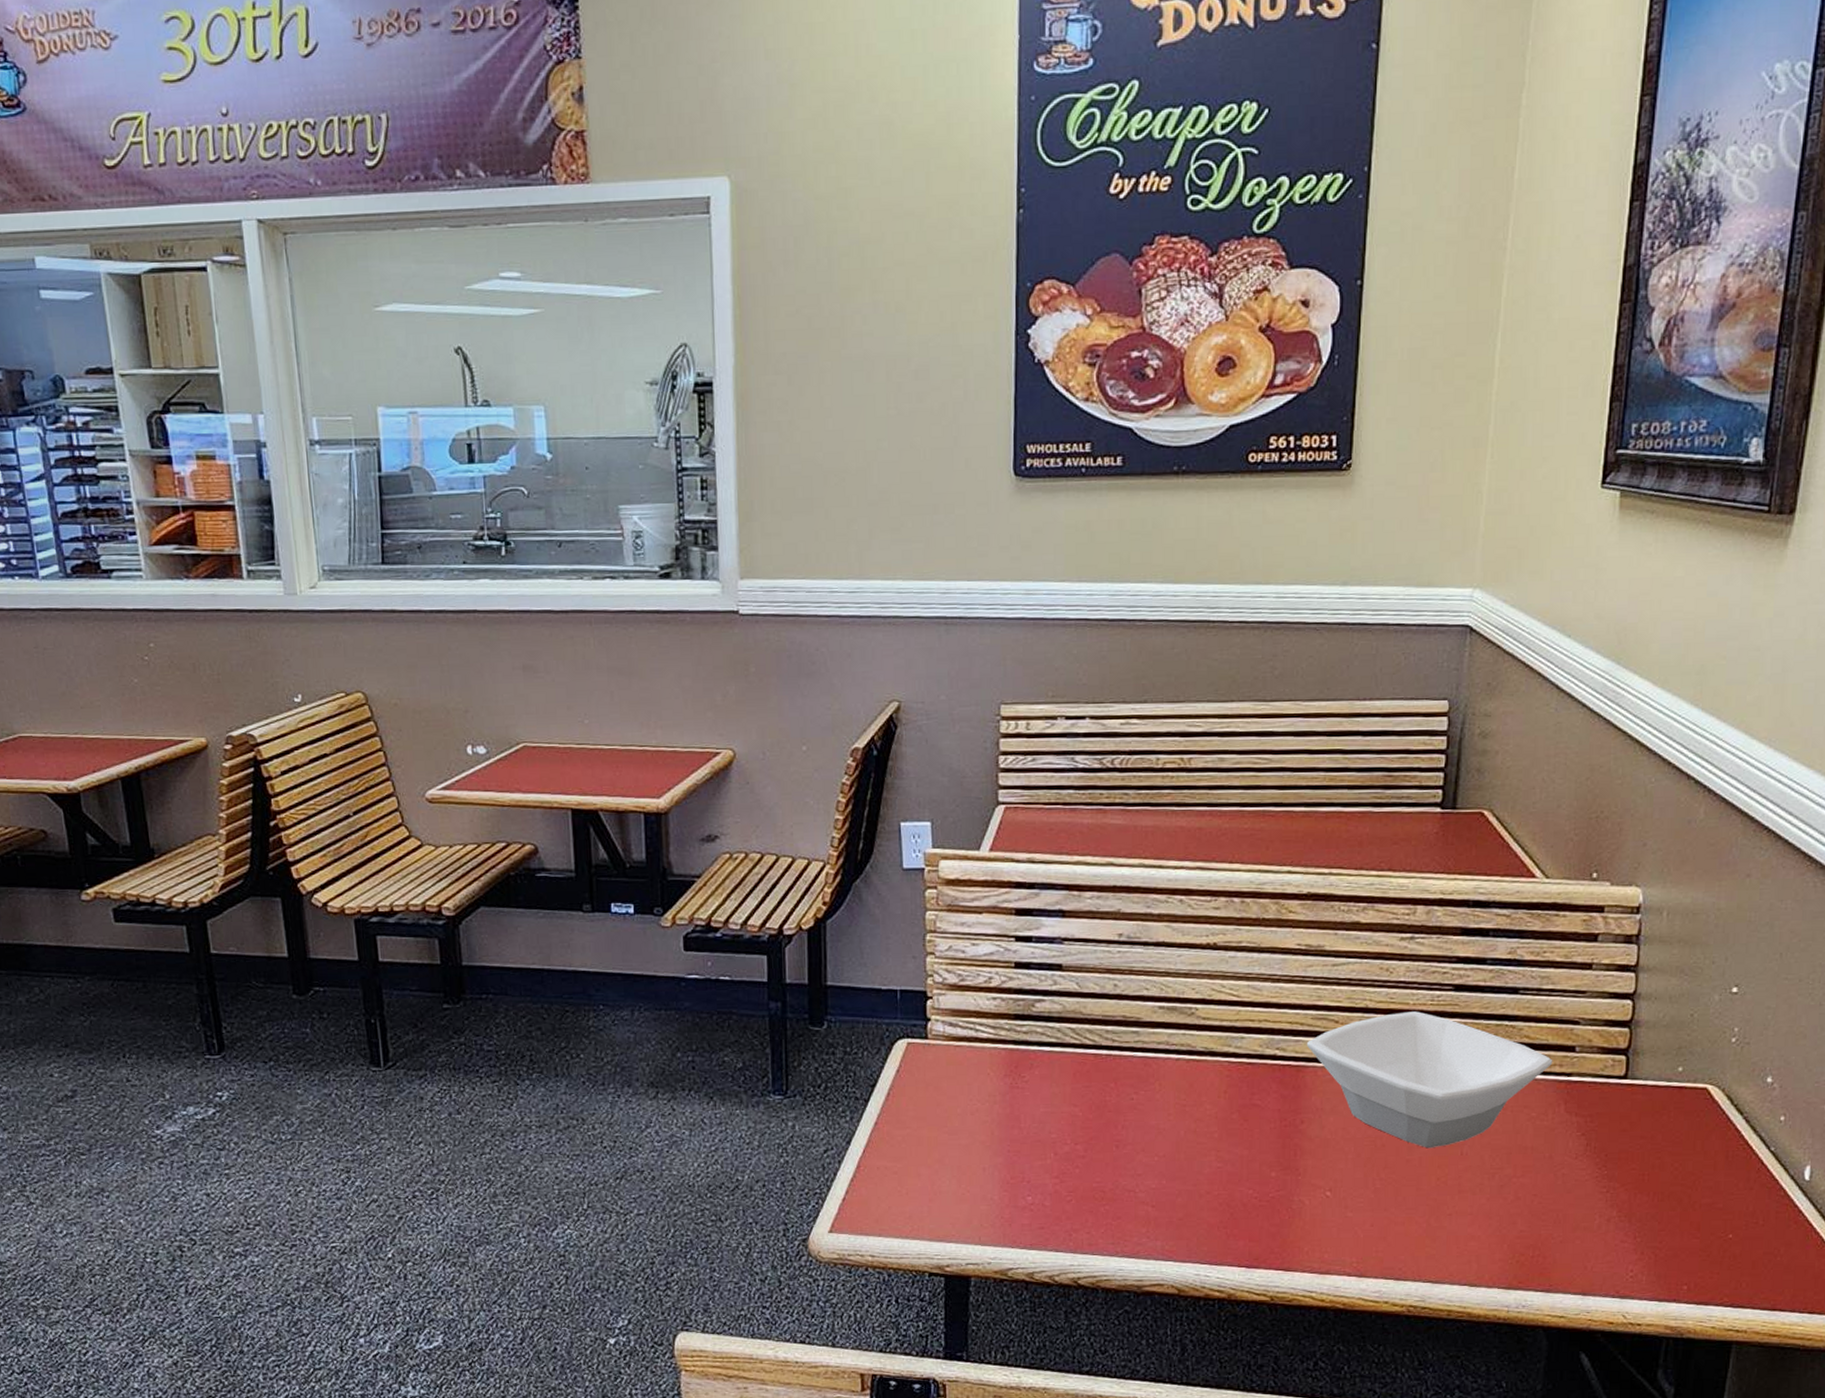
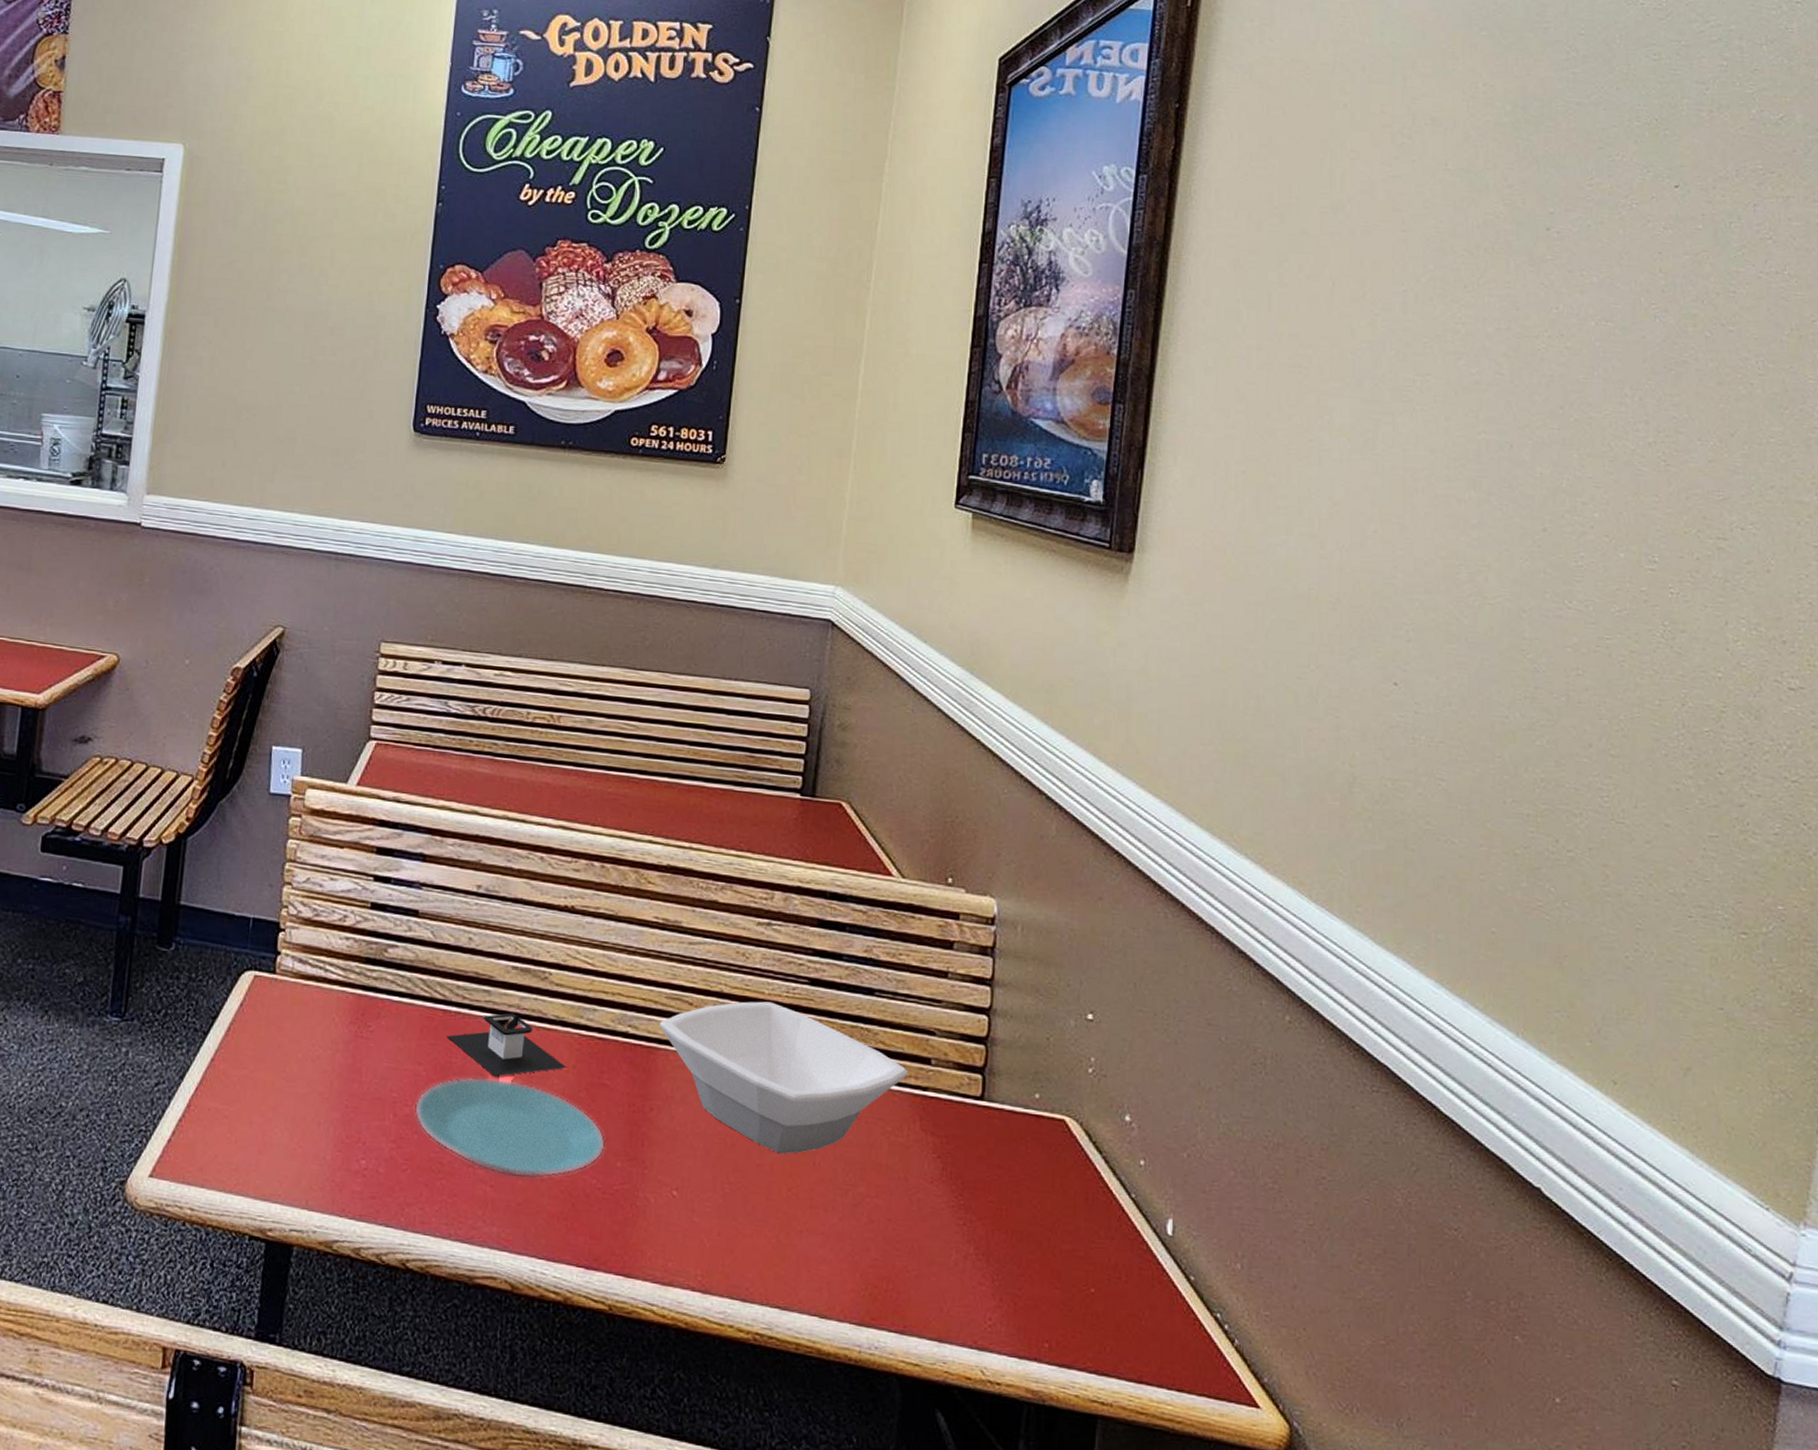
plate: none [1074,1110,1259,1196] -> present [415,1076,605,1179]
architectural model: none [1100,1049,1217,1109] -> present [447,1013,566,1077]

